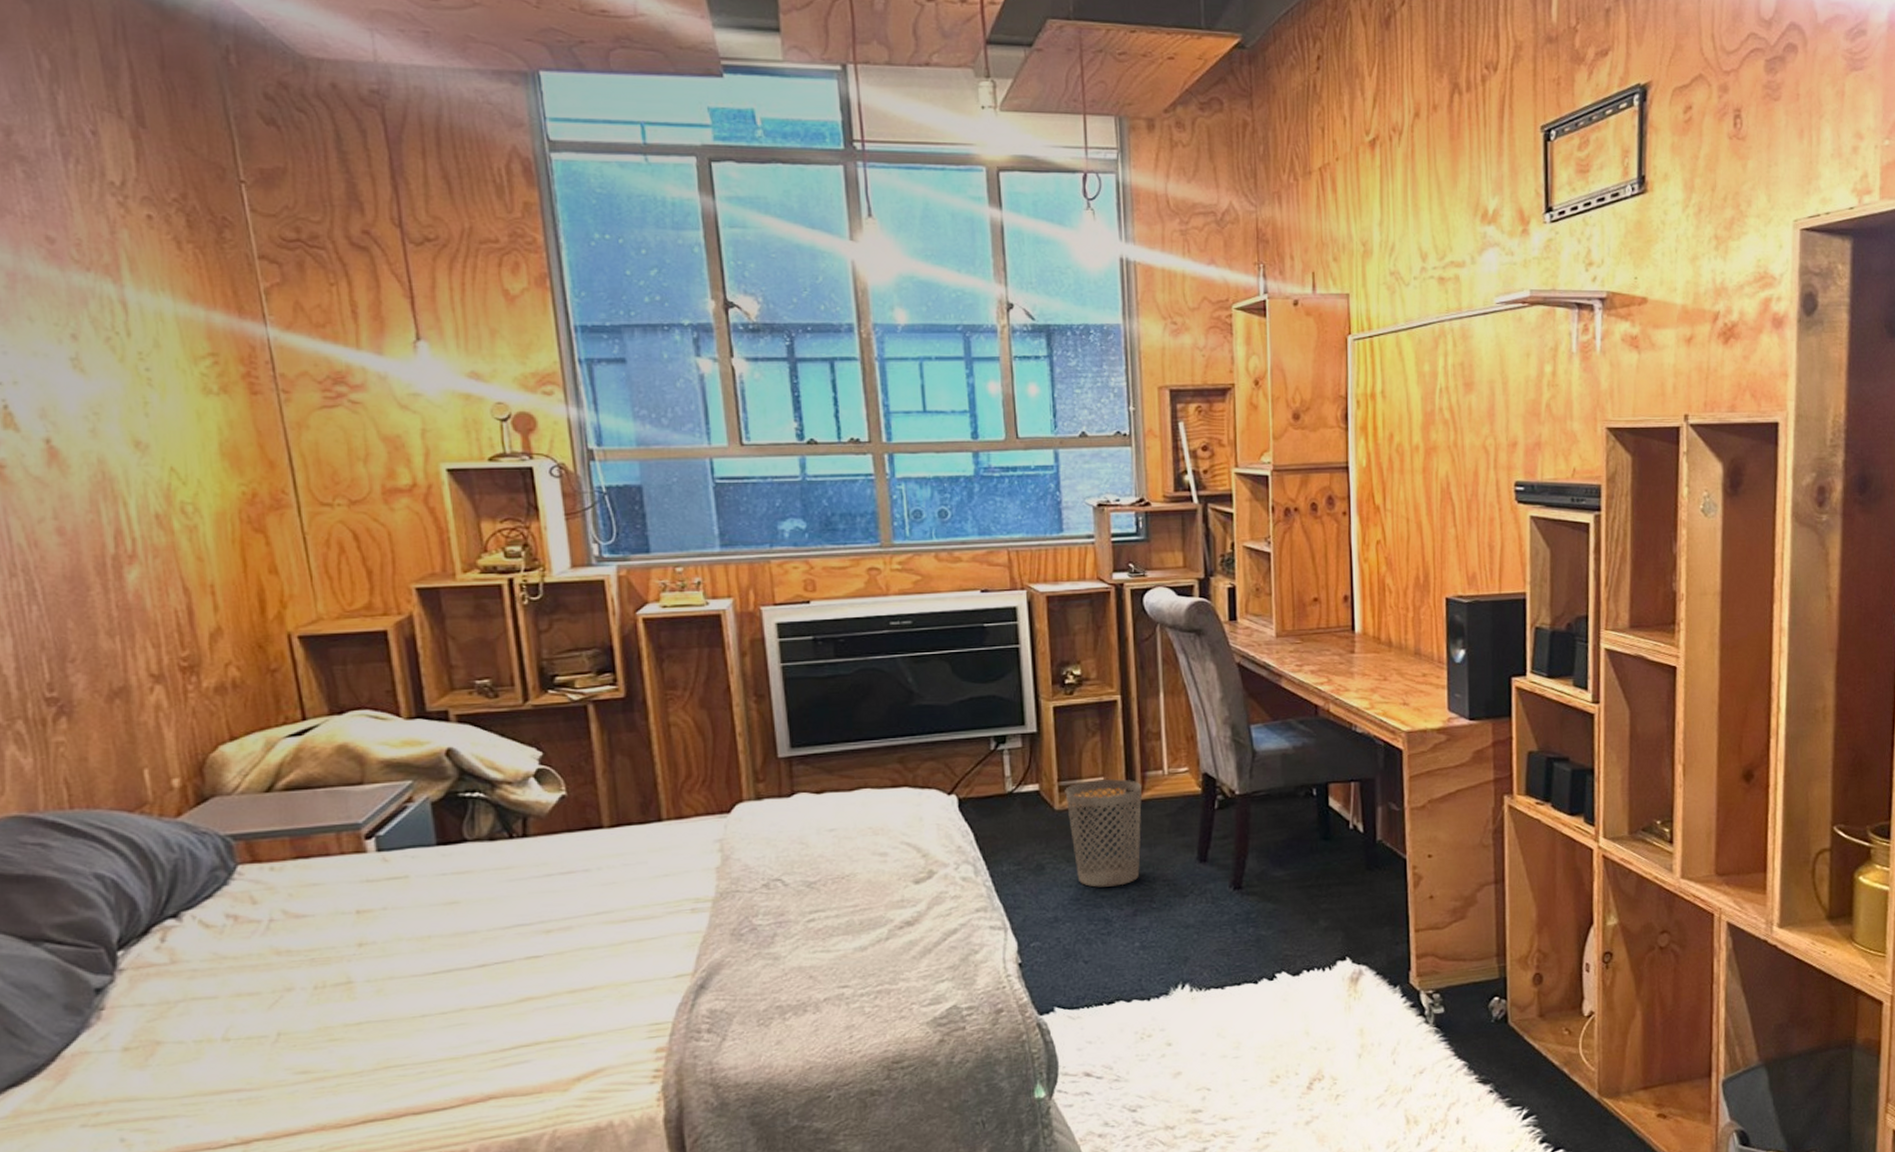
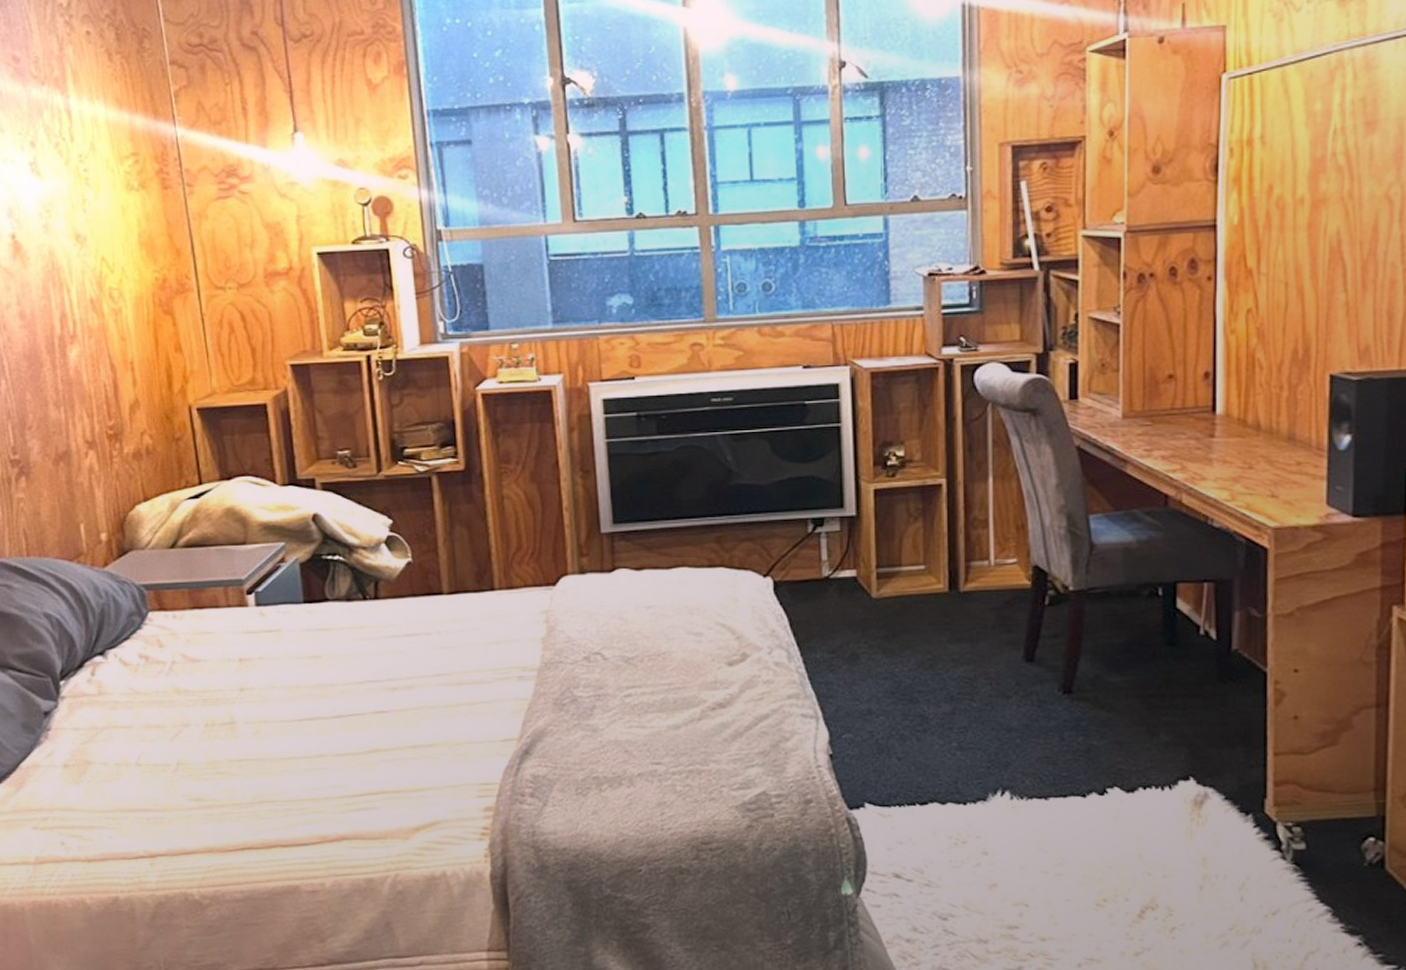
wastebasket: present [1065,779,1143,887] -> none [883,568,966,682]

